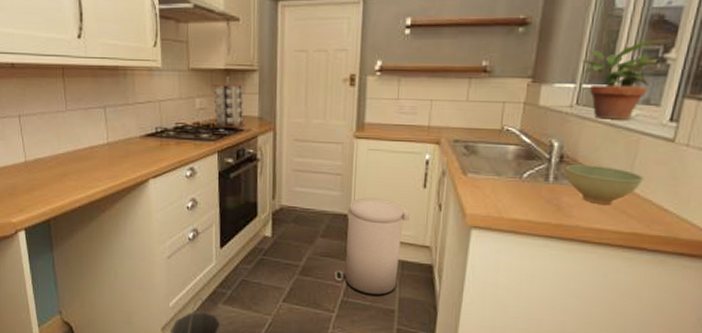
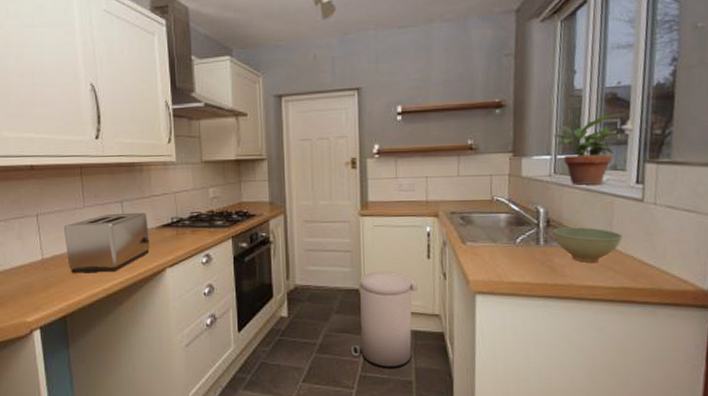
toaster: none [46,118,133,180] -> present [63,212,150,274]
spice rack: present [212,75,245,129] -> none [224,165,257,215]

